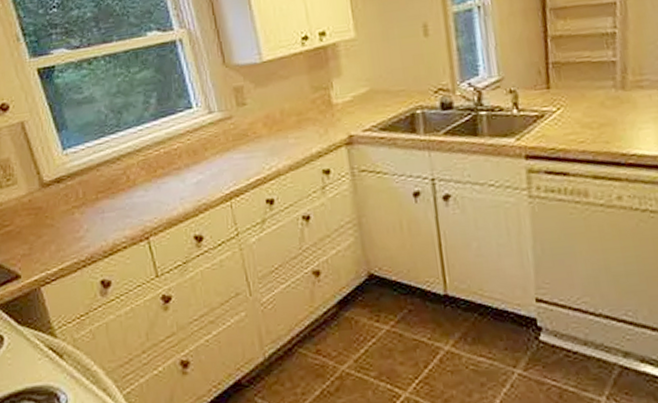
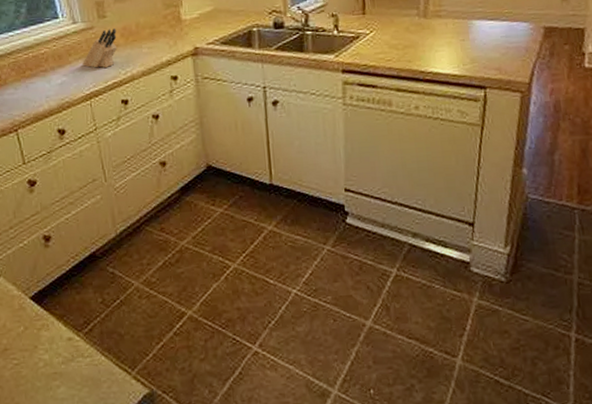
knife block: none [220,117,260,164] -> present [82,28,118,68]

